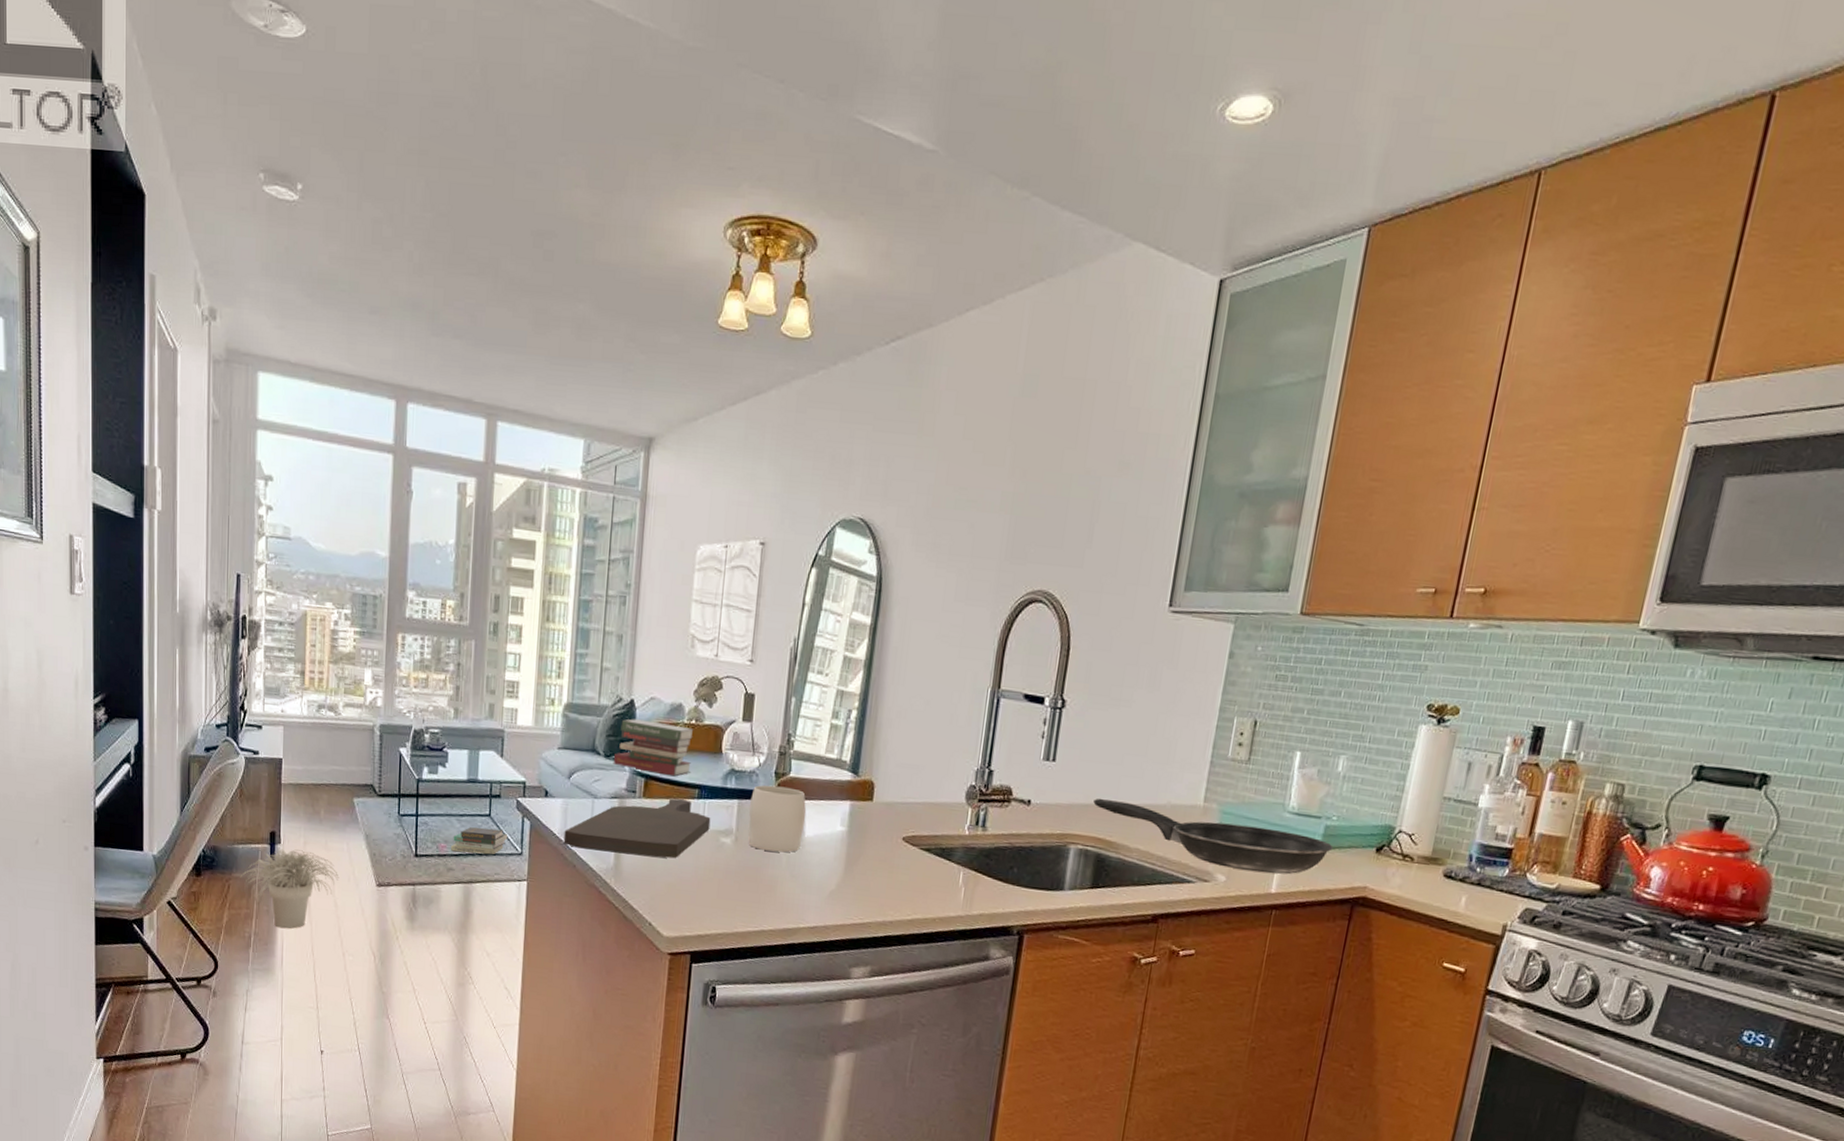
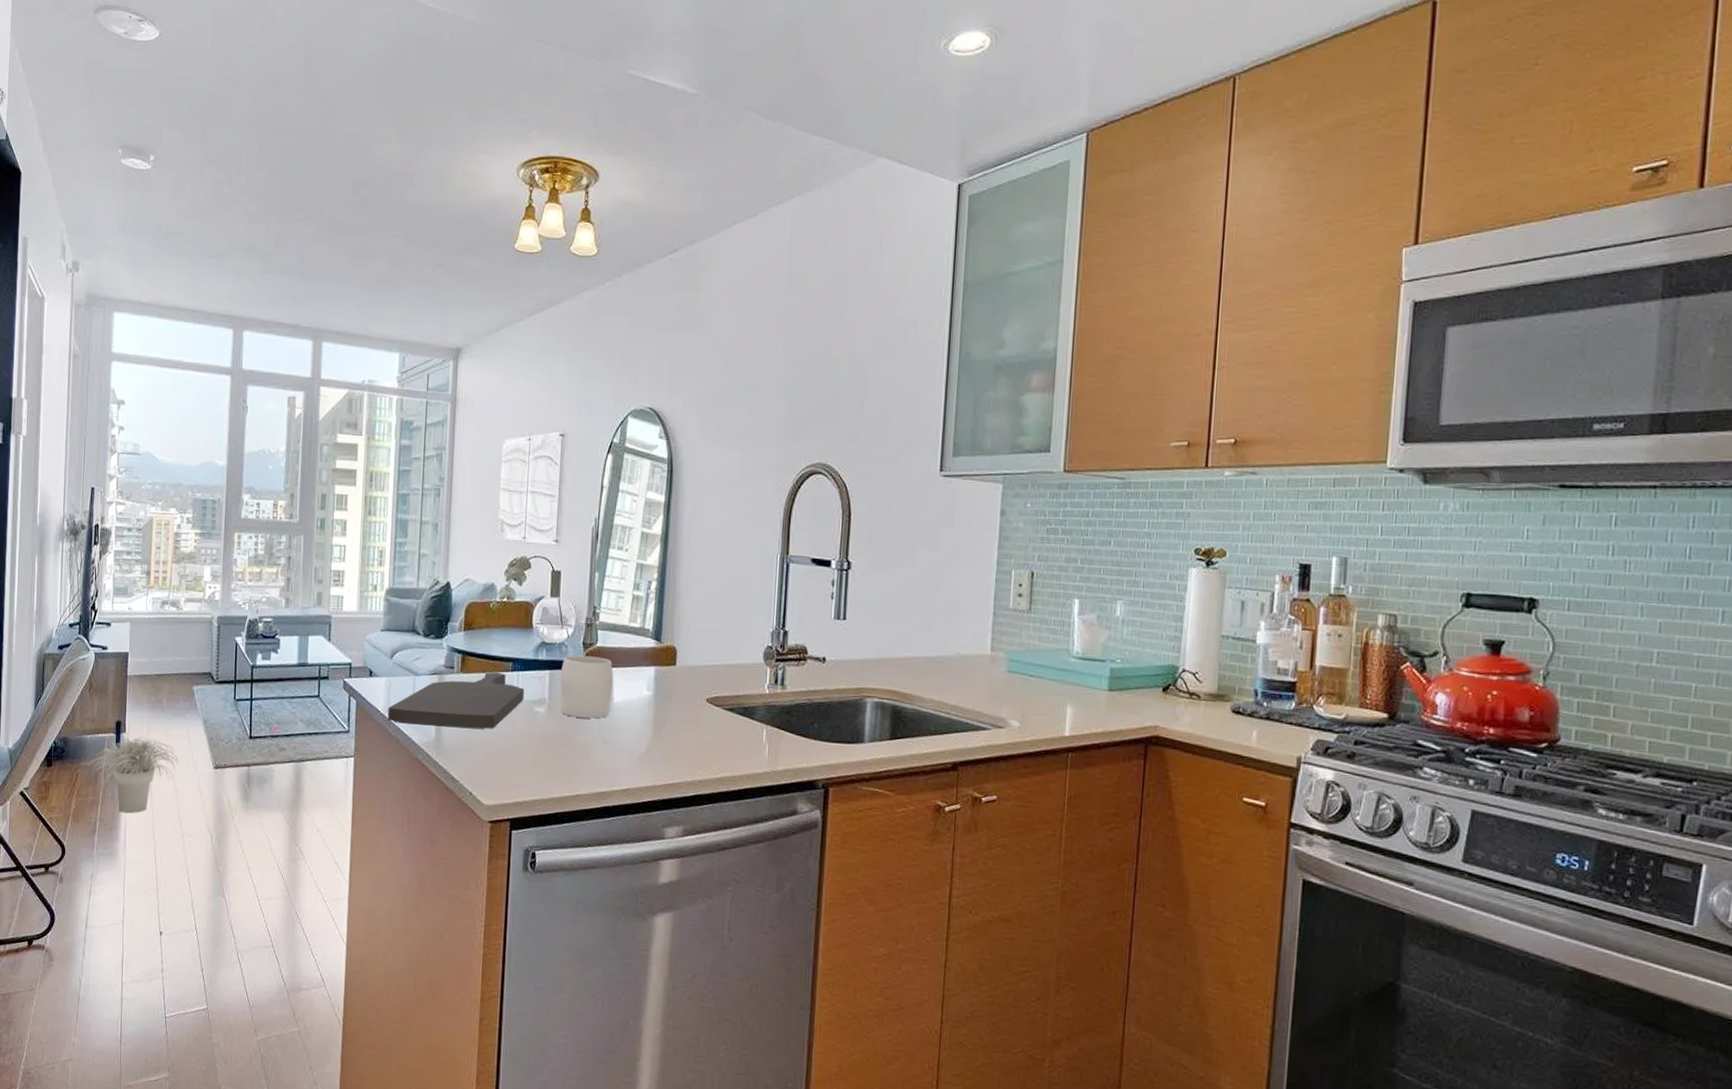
books: present [450,827,508,855] -> none [282,708,336,734]
books: present [613,719,694,777] -> none [432,599,506,652]
frying pan: present [1093,798,1333,875] -> none [885,652,1121,717]

